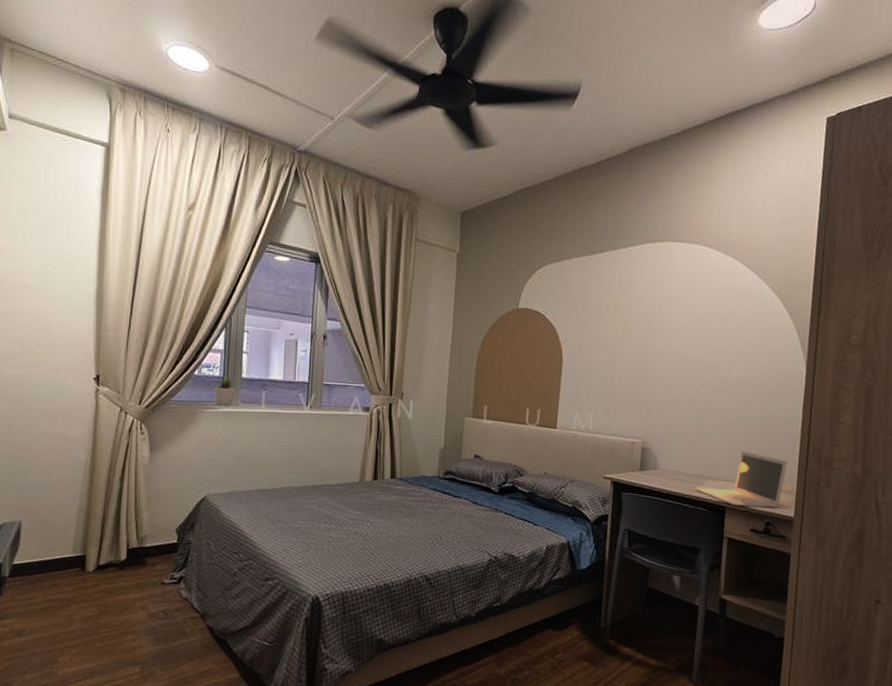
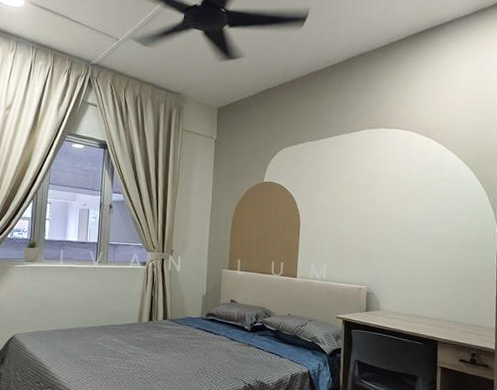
laptop: present [696,451,788,508] -> none [413,295,487,341]

